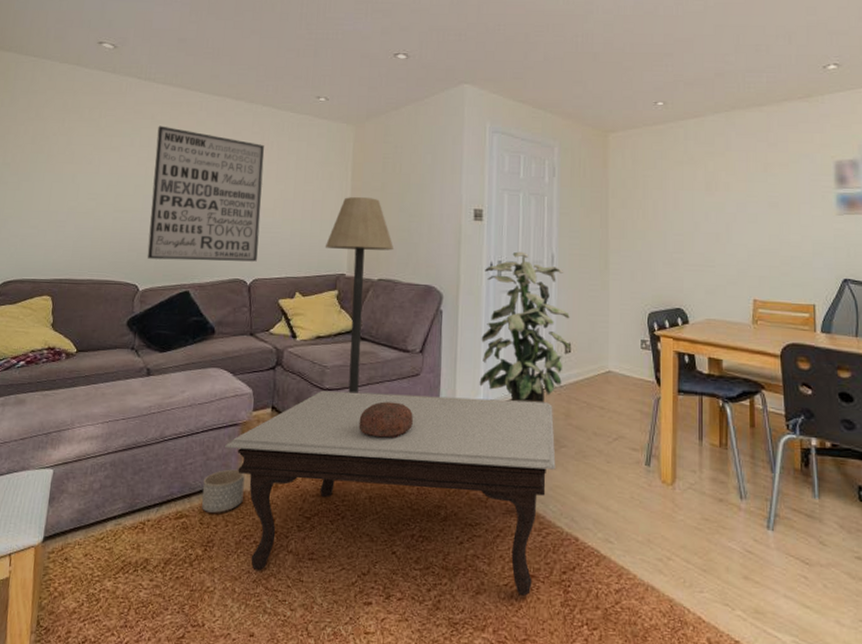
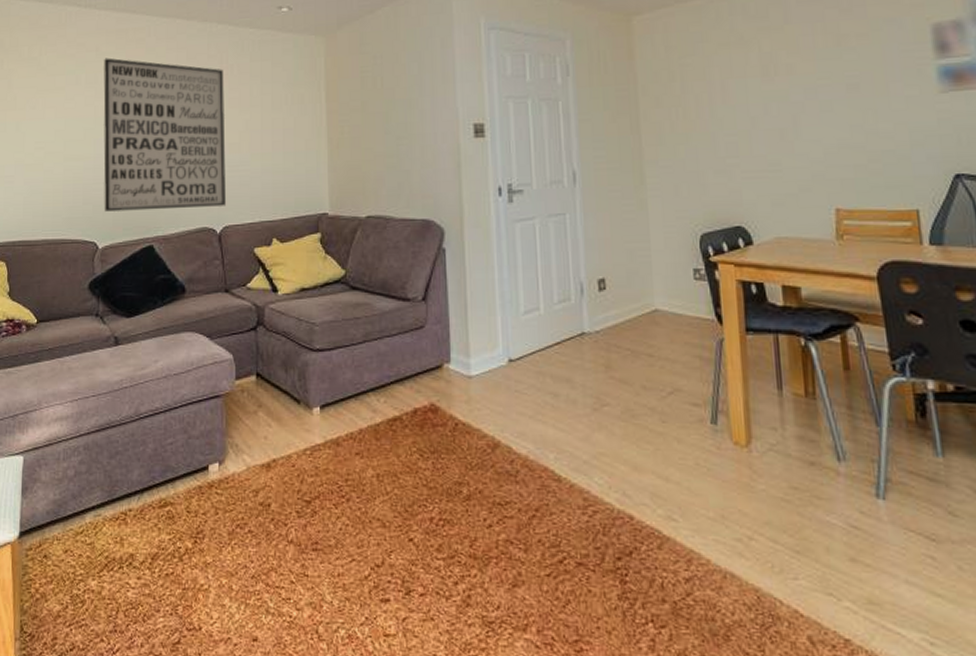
planter: present [201,469,245,514] -> none [186,448,232,501]
coffee table: present [225,390,556,596] -> none [207,351,598,588]
floor lamp: present [324,197,394,393] -> none [301,120,383,353]
decorative bowl: present [358,401,413,438] -> none [357,361,421,404]
indoor plant: present [479,251,570,403] -> none [492,170,605,354]

